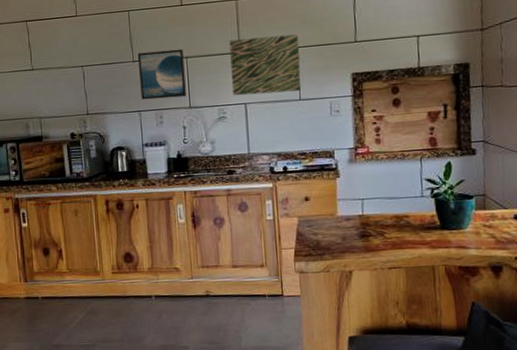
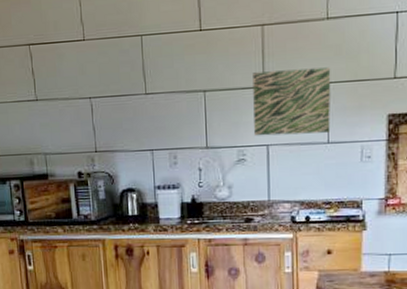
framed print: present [137,49,186,100] -> none [150,81,203,138]

